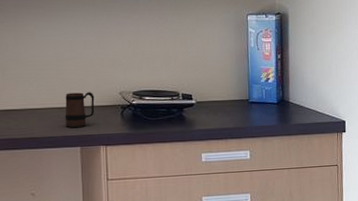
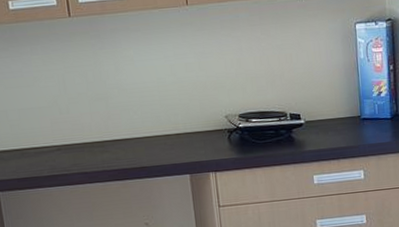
mug: present [65,92,95,127] -> none [170,117,201,155]

